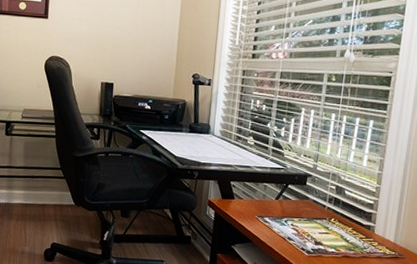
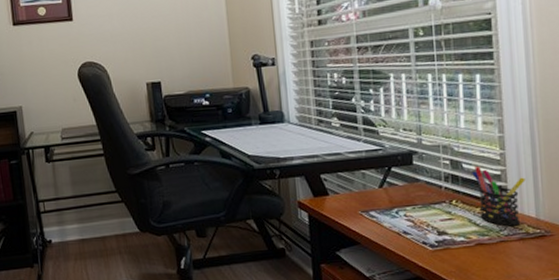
pen holder: none [351,195,392,247] -> present [472,166,526,227]

